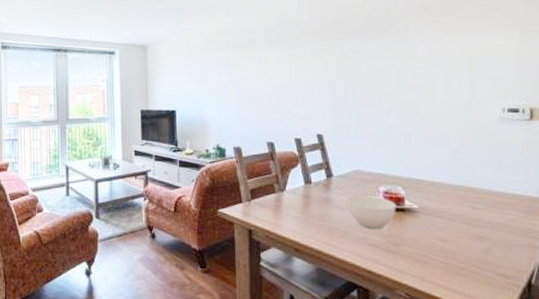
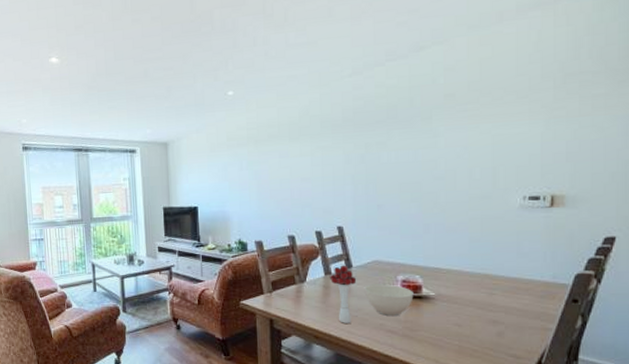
flower bouquet: none [310,174,338,236] -> present [330,265,357,323]

